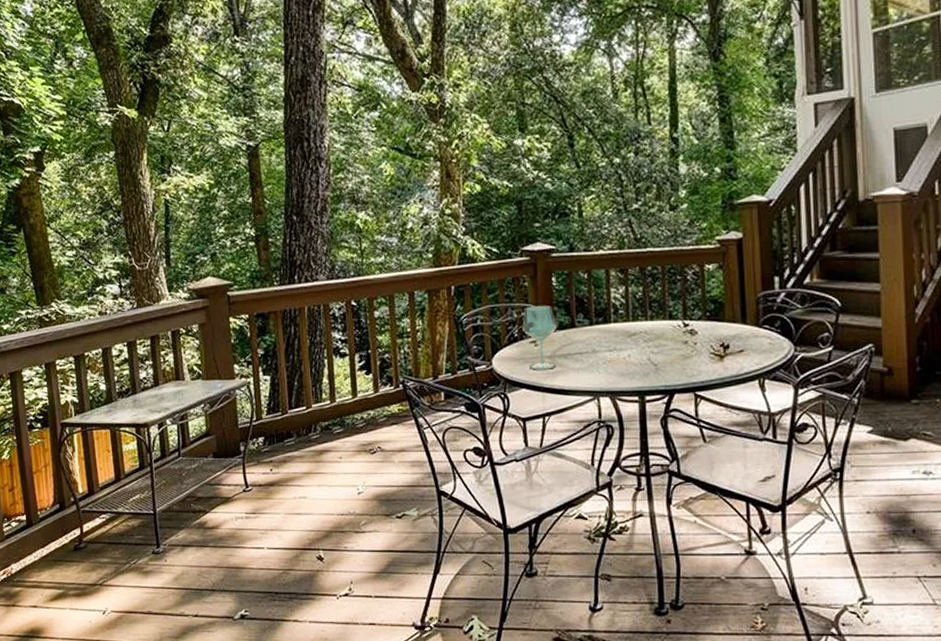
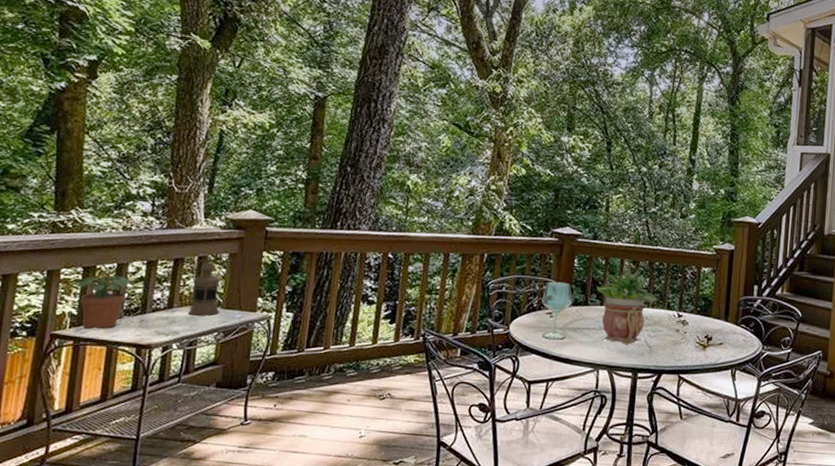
potted plant: none [66,360,121,415] -> present [70,276,135,330]
lantern: none [169,327,202,390] -> present [188,254,223,316]
potted plant: none [582,277,657,366] -> present [596,268,658,345]

